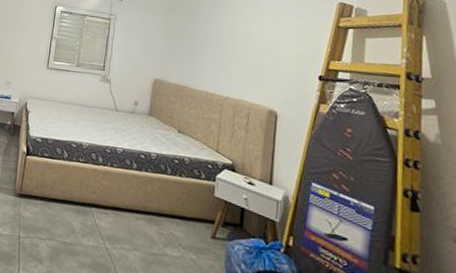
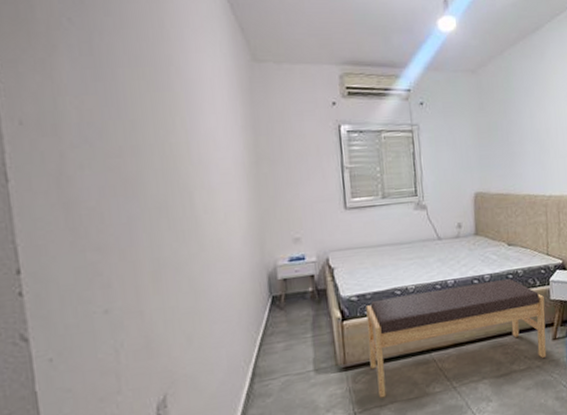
bench: none [39,146,208,253] -> present [366,279,547,398]

